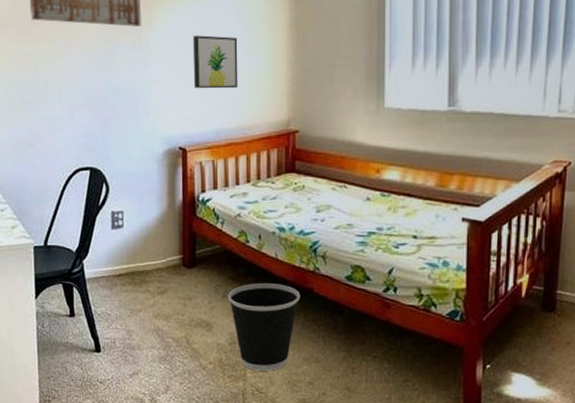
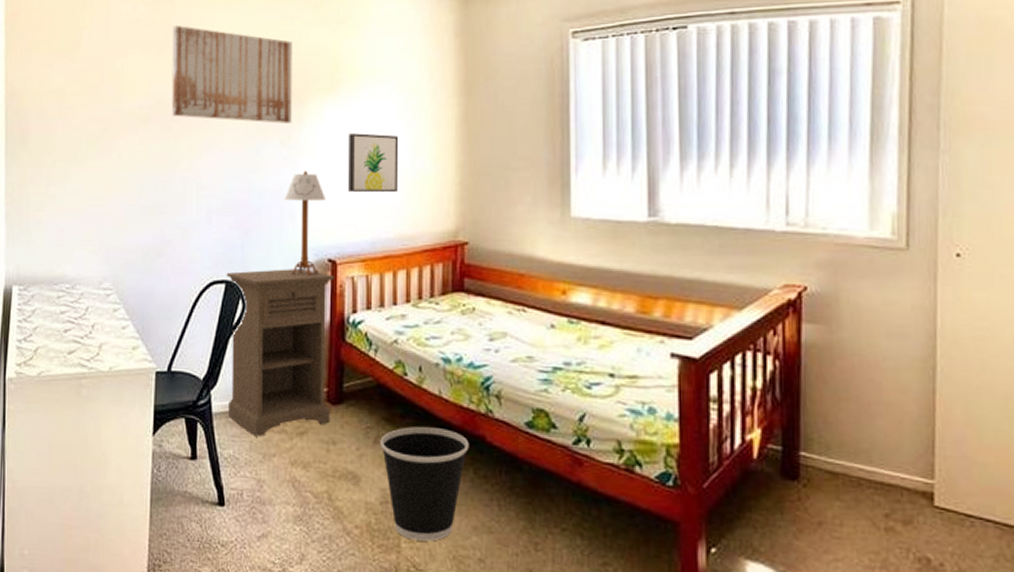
nightstand: none [90,156,186,296] -> present [226,269,335,437]
table lamp: none [138,70,175,163] -> present [284,171,325,277]

